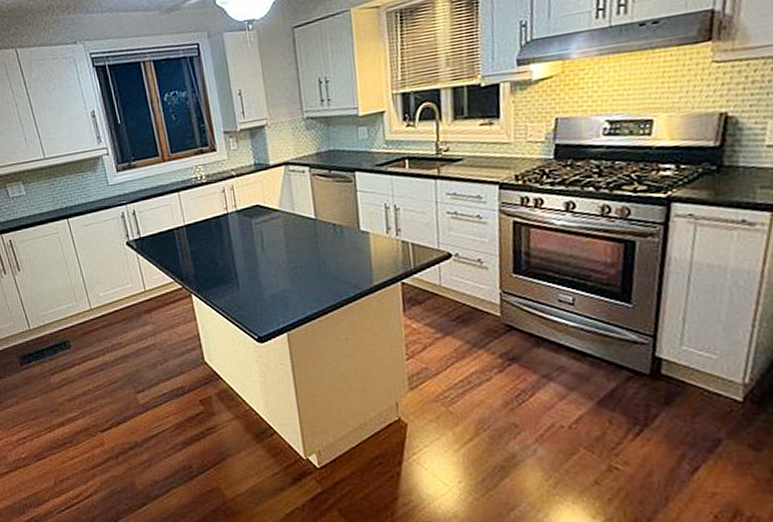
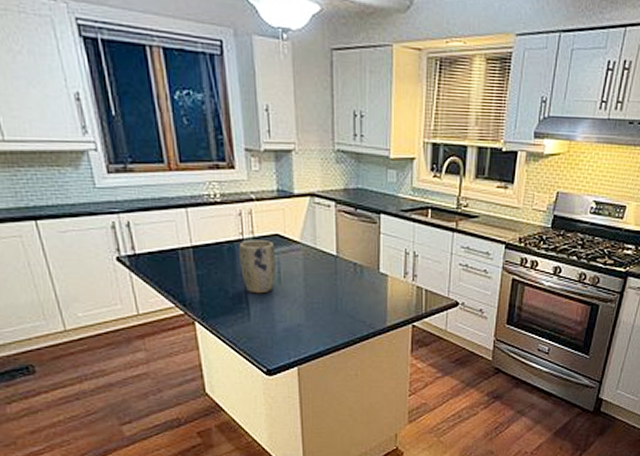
plant pot: none [224,212,260,264] -> present [239,240,276,294]

